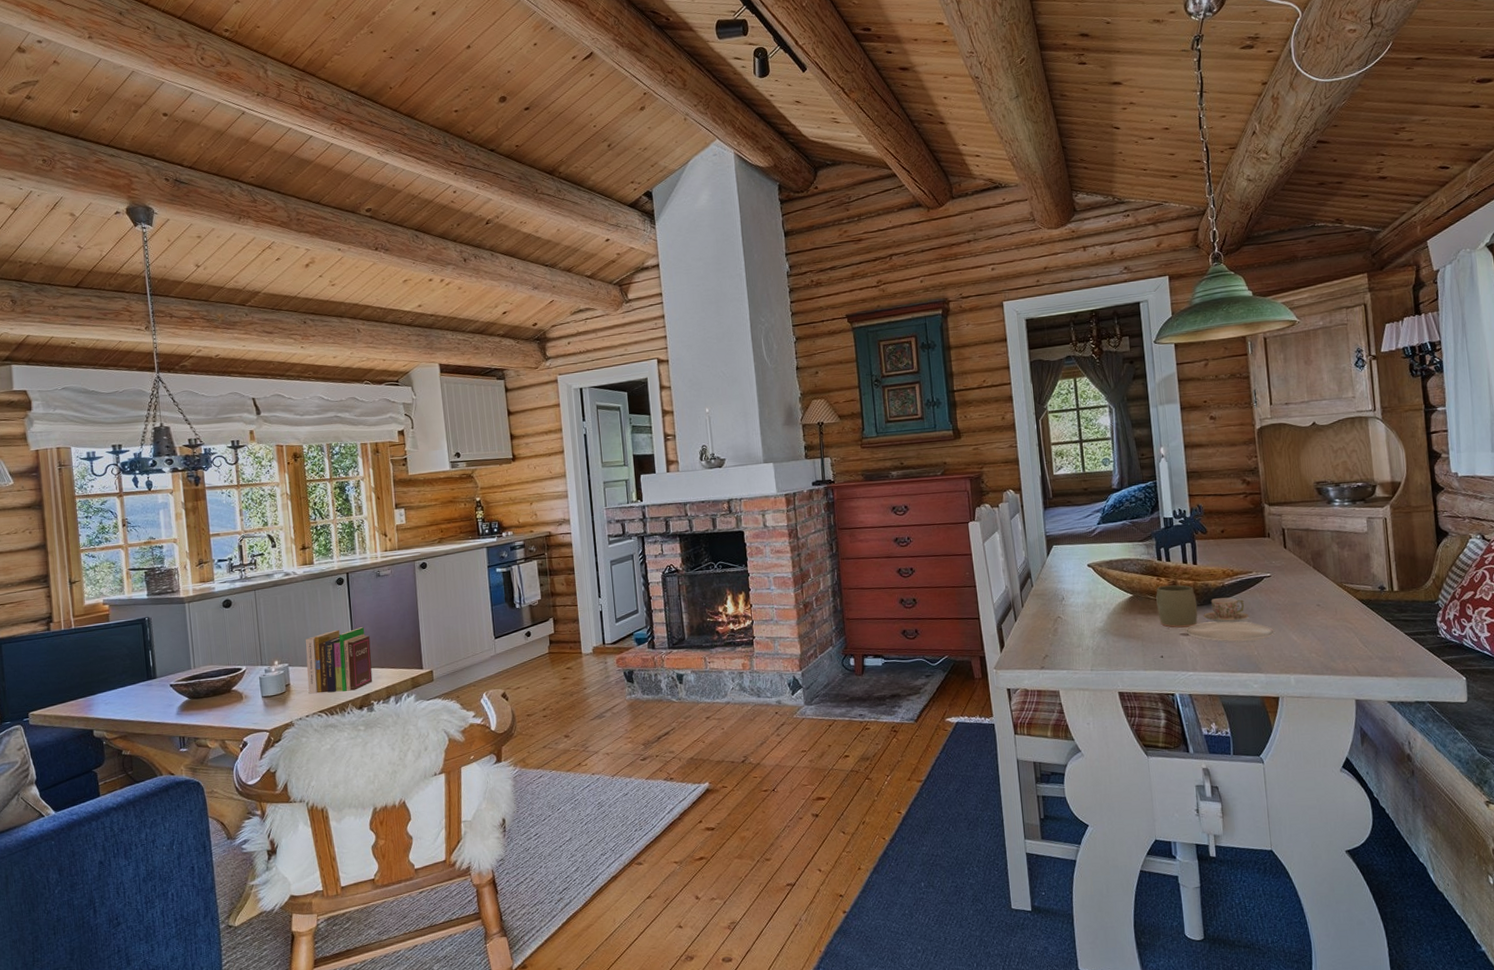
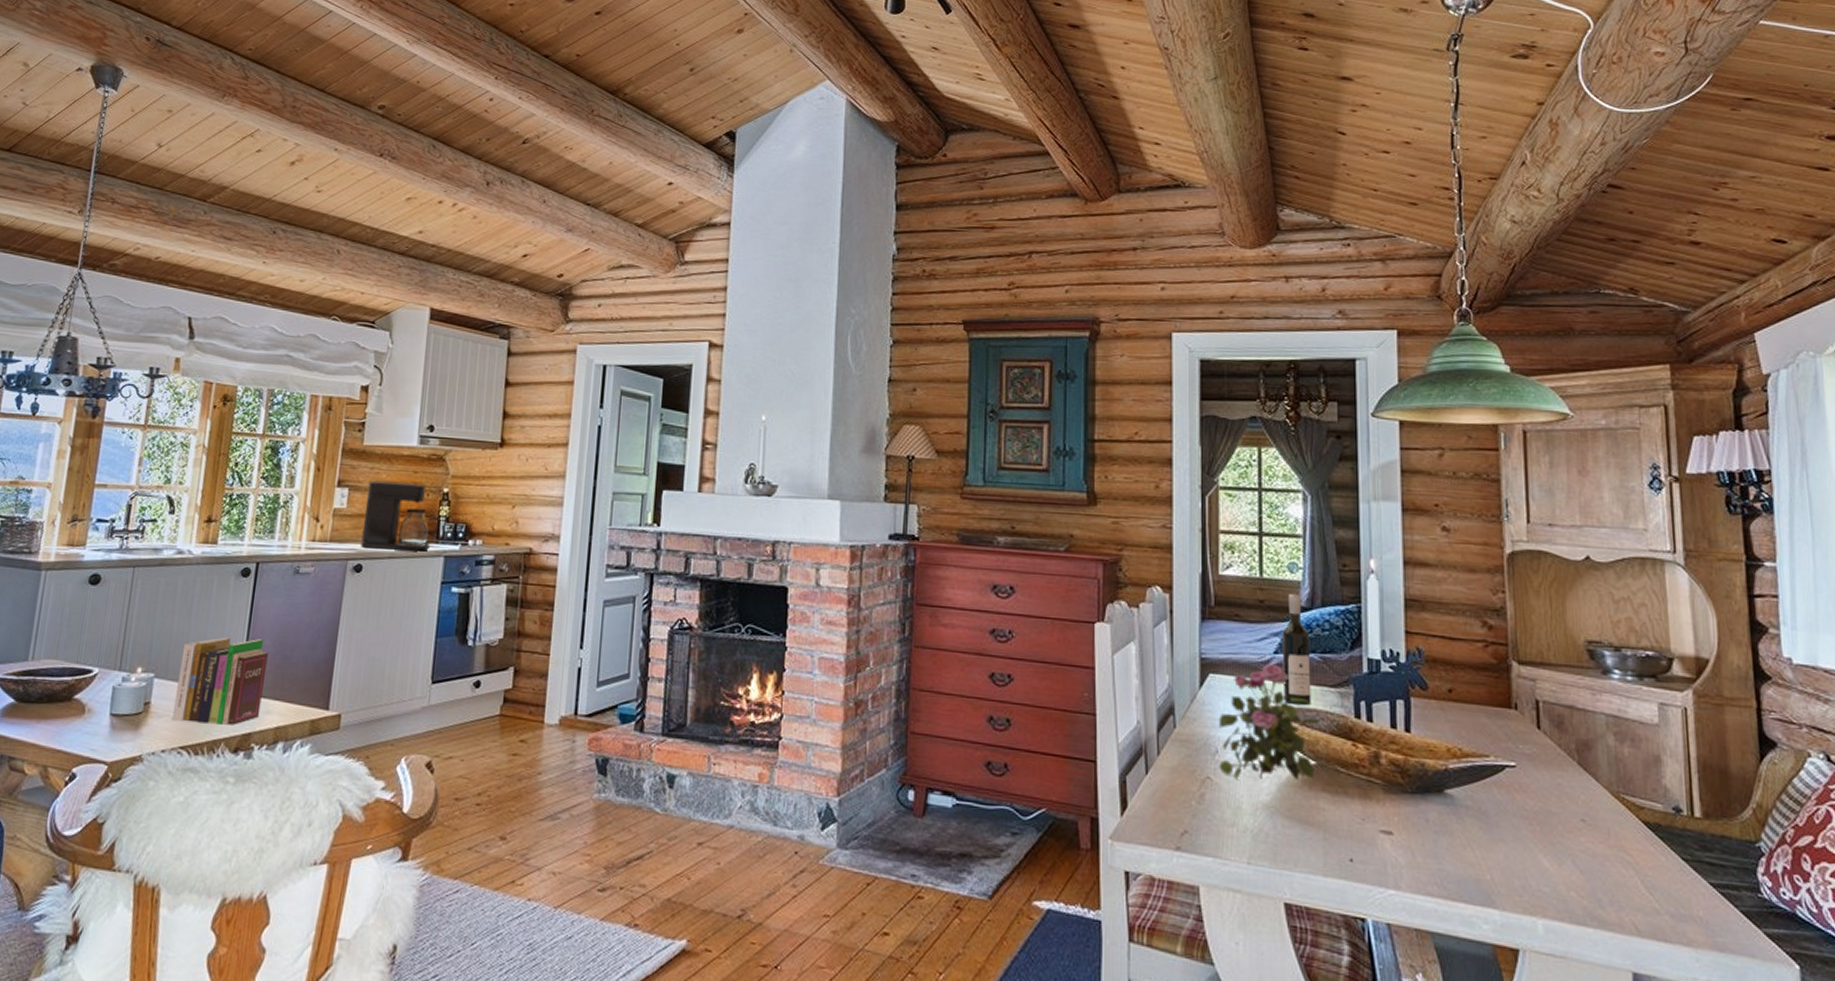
coffee maker: none [419,497,479,551] -> present [361,480,440,552]
flower bouquet: none [1062,532,1134,615] -> present [1218,663,1320,780]
bottle: none [1102,479,1127,558] -> present [1281,593,1312,706]
mug: present [1156,585,1198,628] -> none [1349,756,1408,823]
plate: present [1186,621,1274,643] -> none [1388,818,1517,859]
teacup: present [1203,597,1249,623] -> none [1414,786,1482,827]

